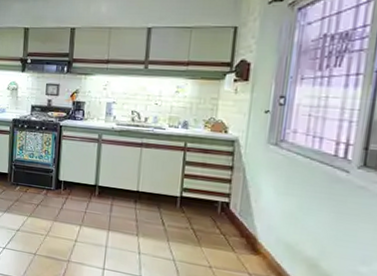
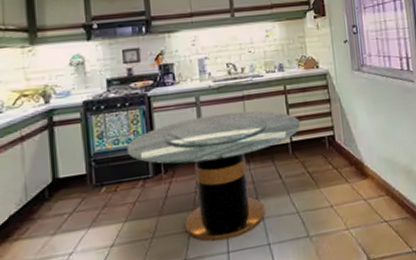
dining table: none [39,151,194,260] -> present [127,110,301,241]

